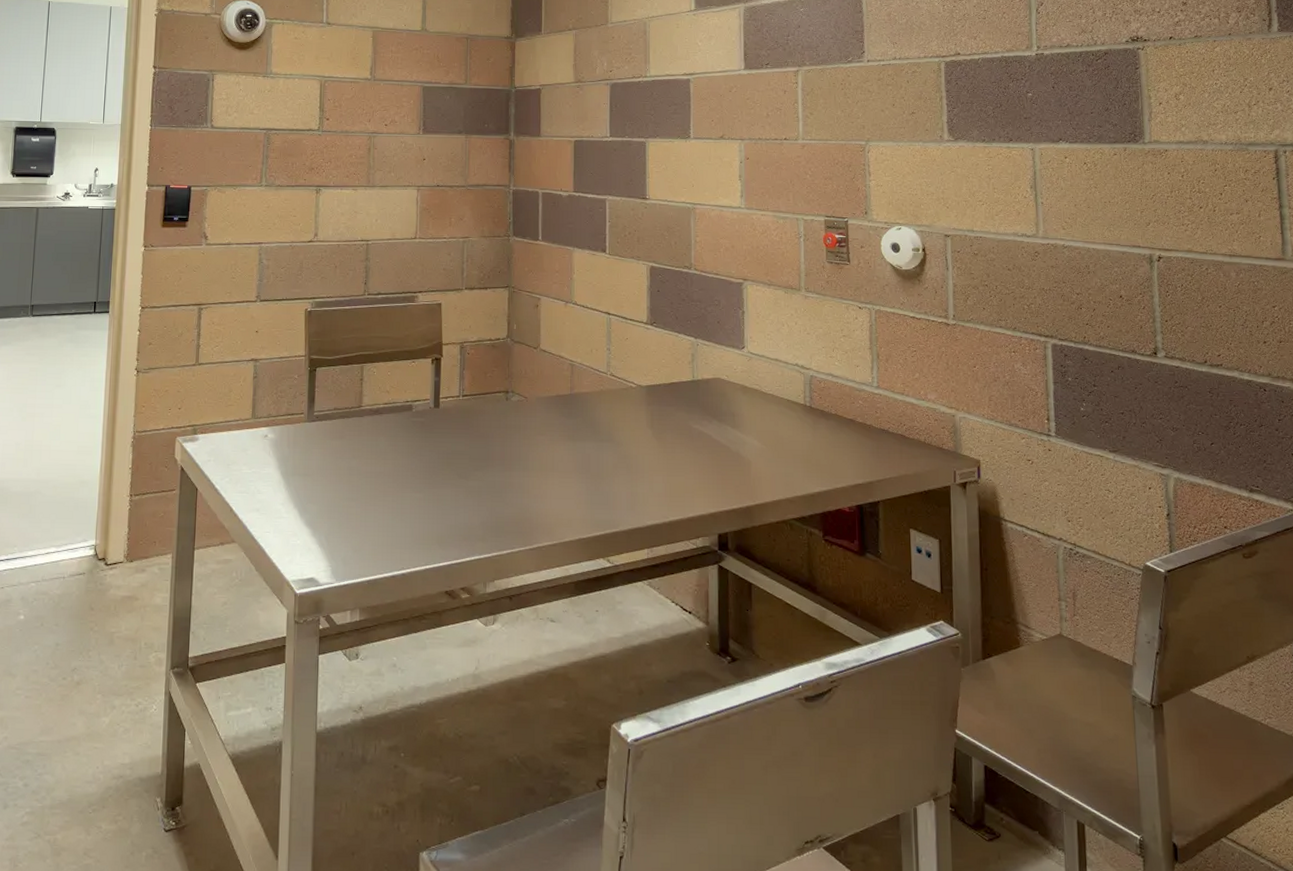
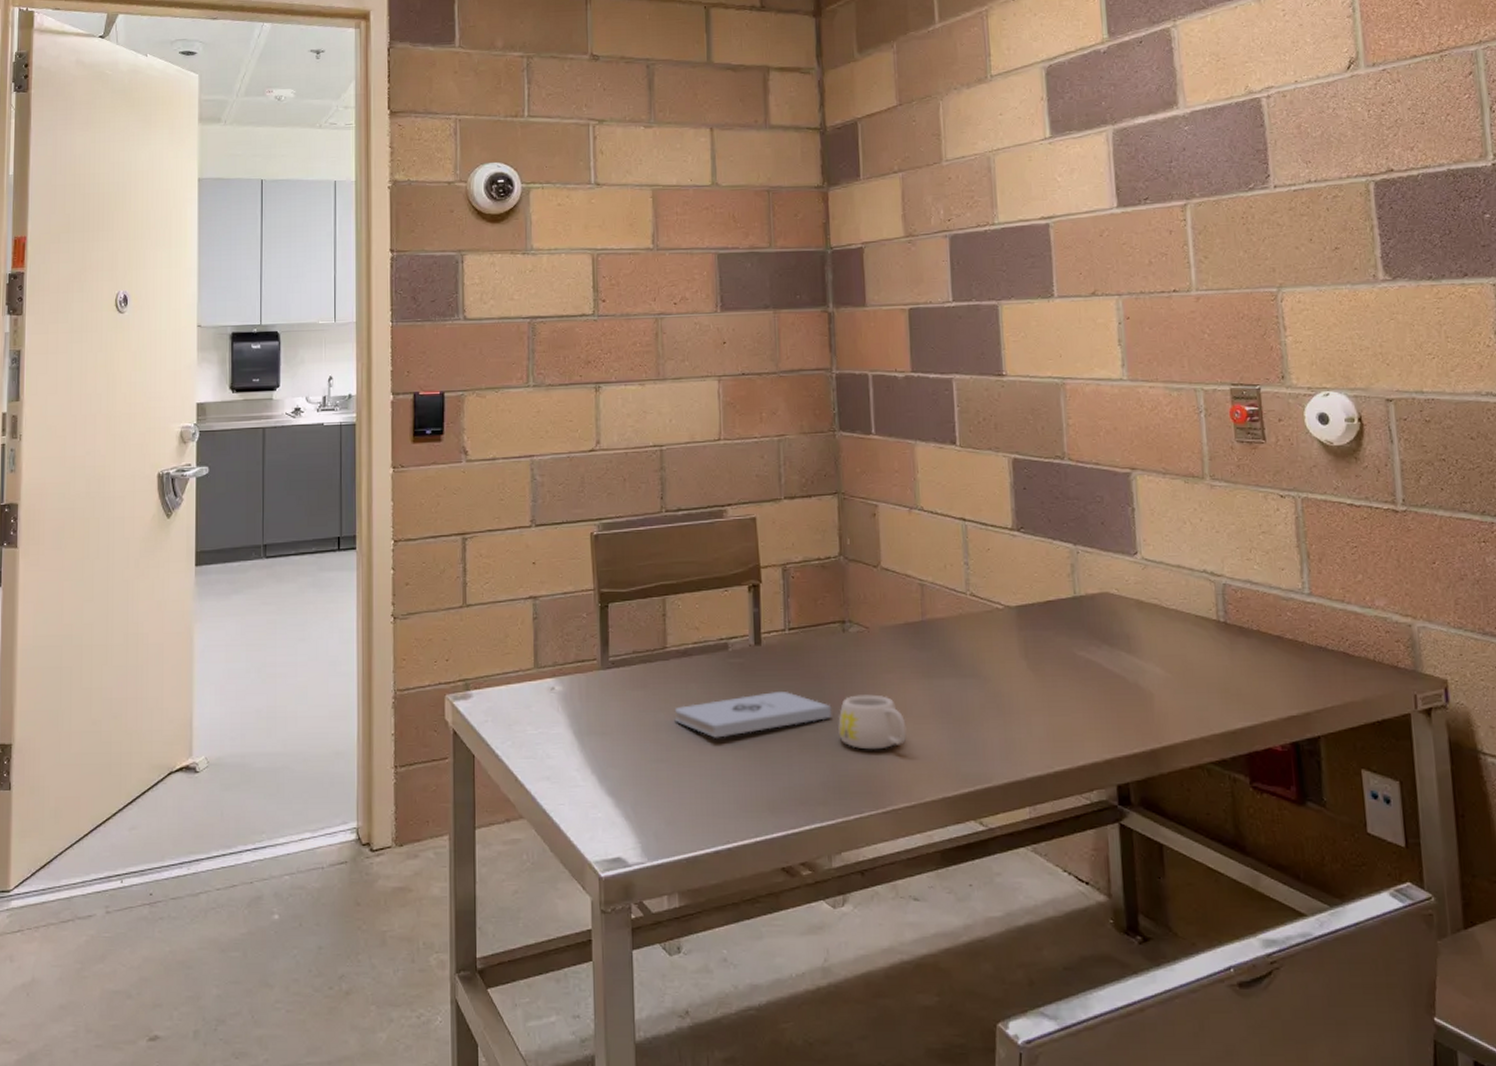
notepad: none [365,447,494,483] -> present [674,692,832,738]
mug: none [497,452,553,498] -> present [837,694,907,750]

